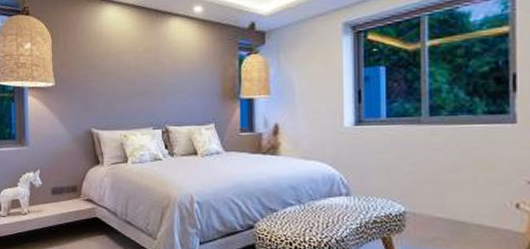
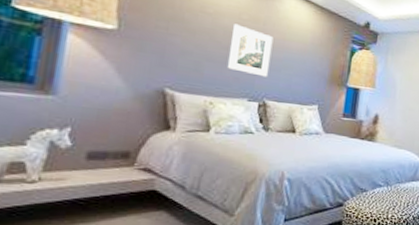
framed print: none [131,58,166,104] -> present [227,24,274,77]

